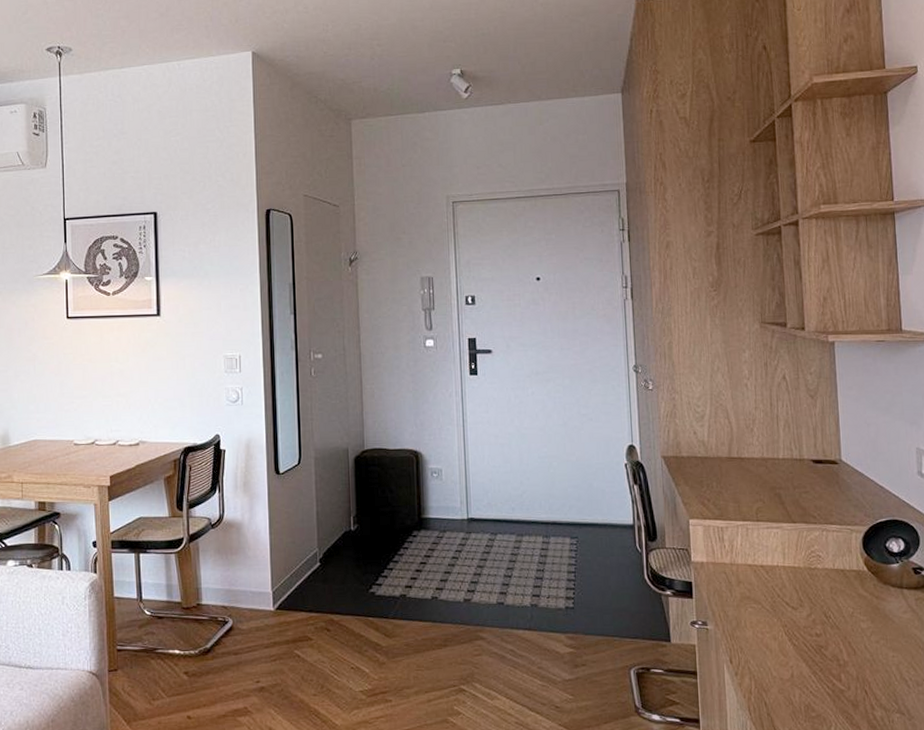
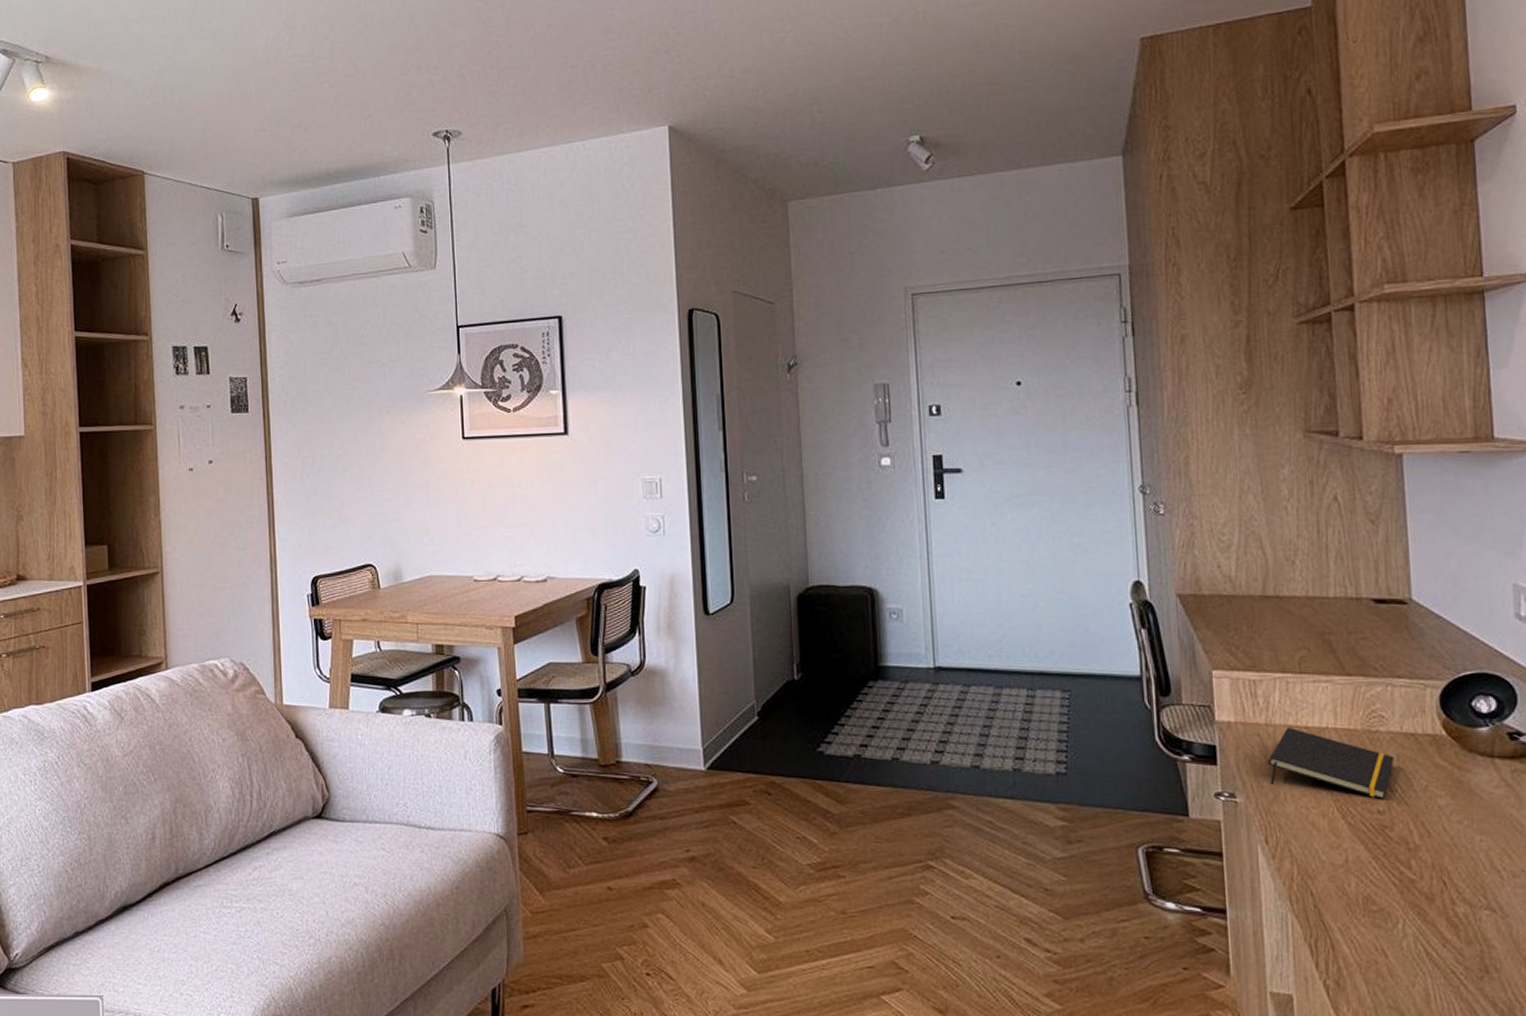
notepad: none [732,565,829,624] -> present [1268,727,1395,799]

